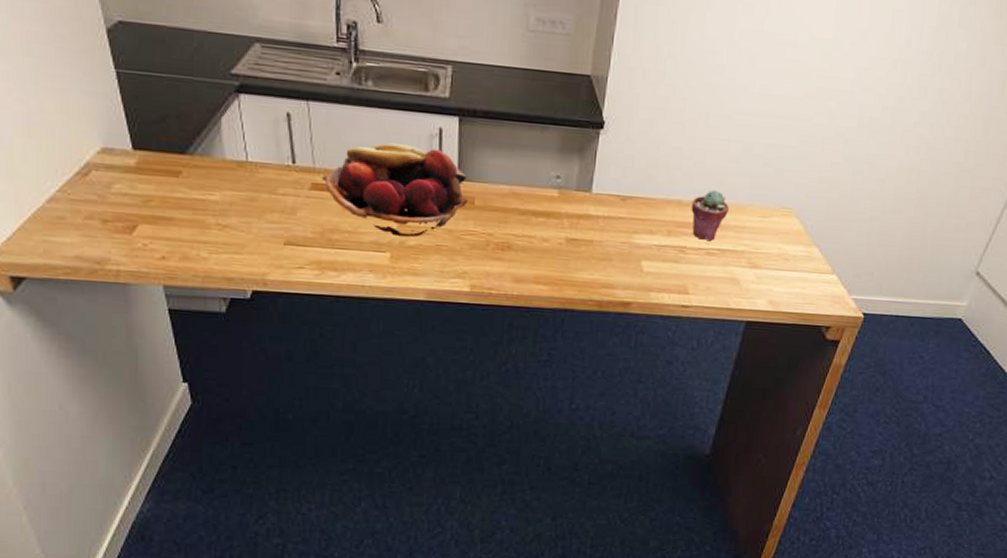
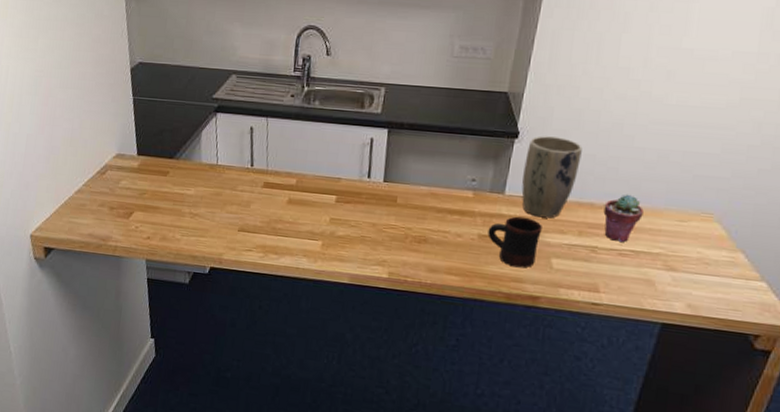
fruit basket: present [322,143,467,238] -> none [273,150,392,229]
mug: none [576,216,631,273] -> present [487,216,542,268]
plant pot: none [609,126,669,218] -> present [521,136,582,218]

